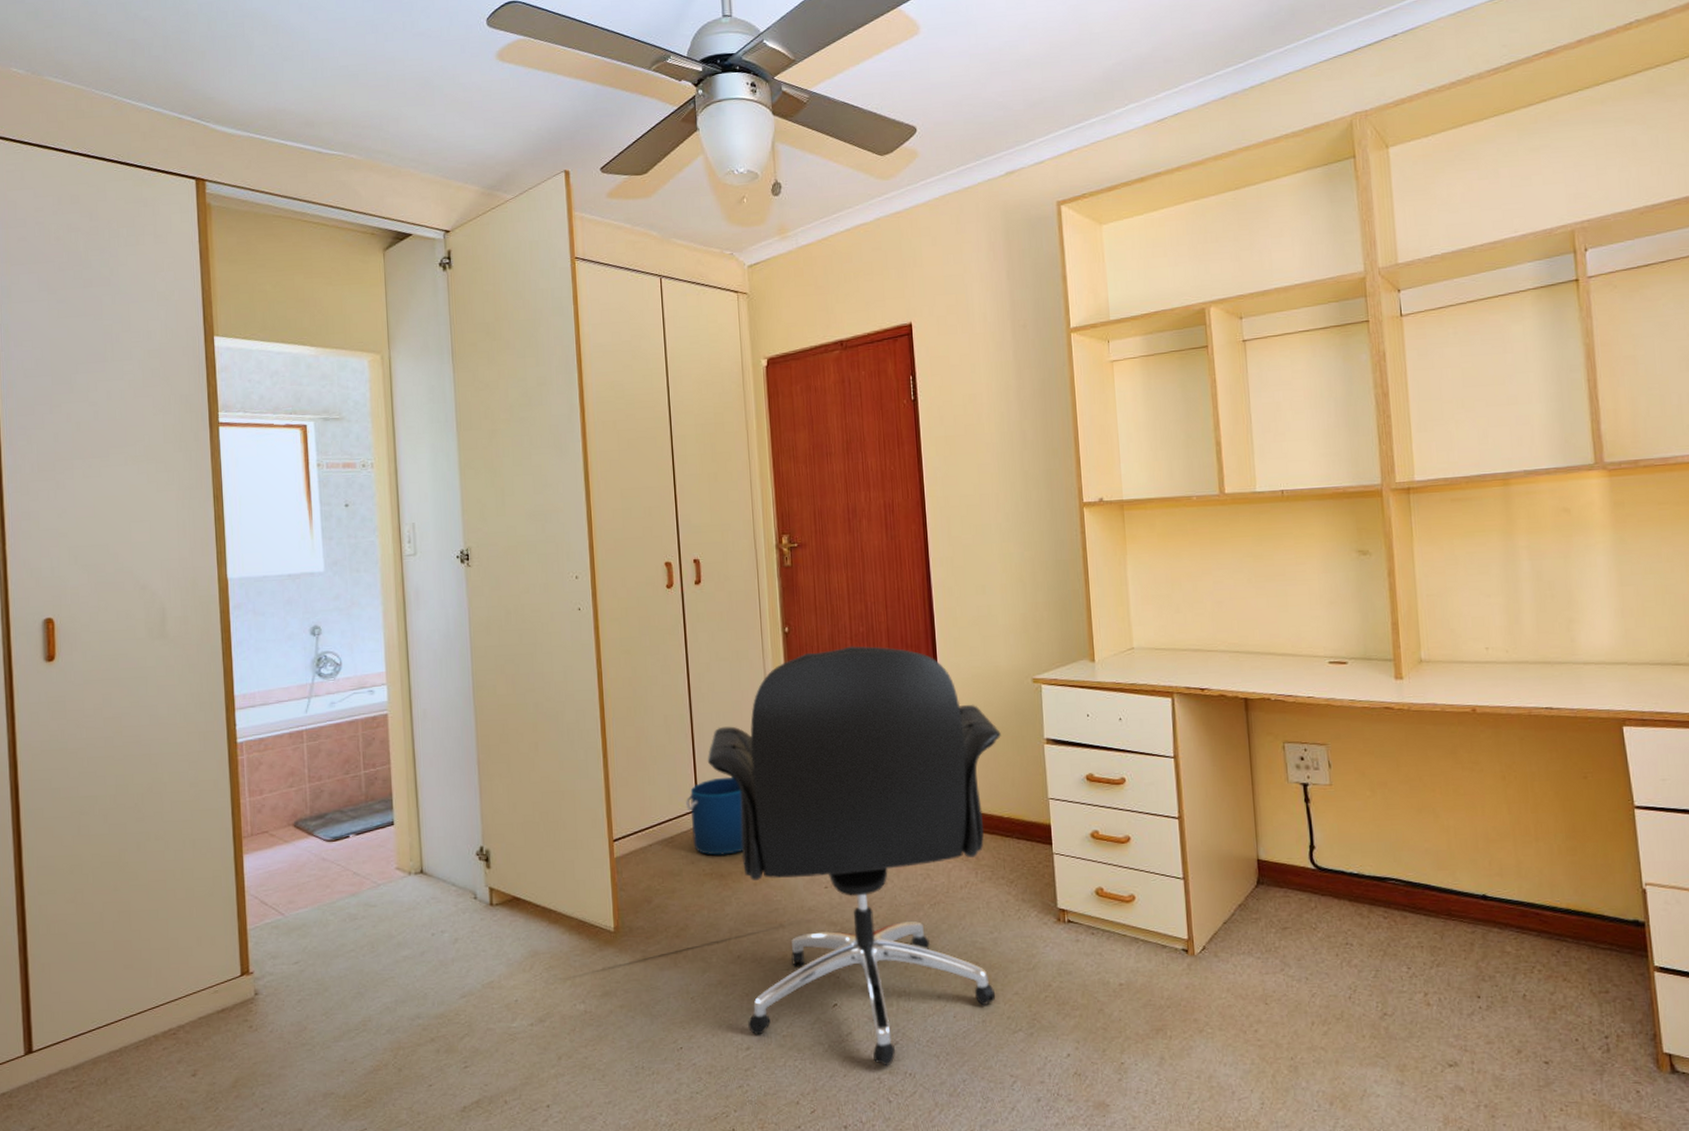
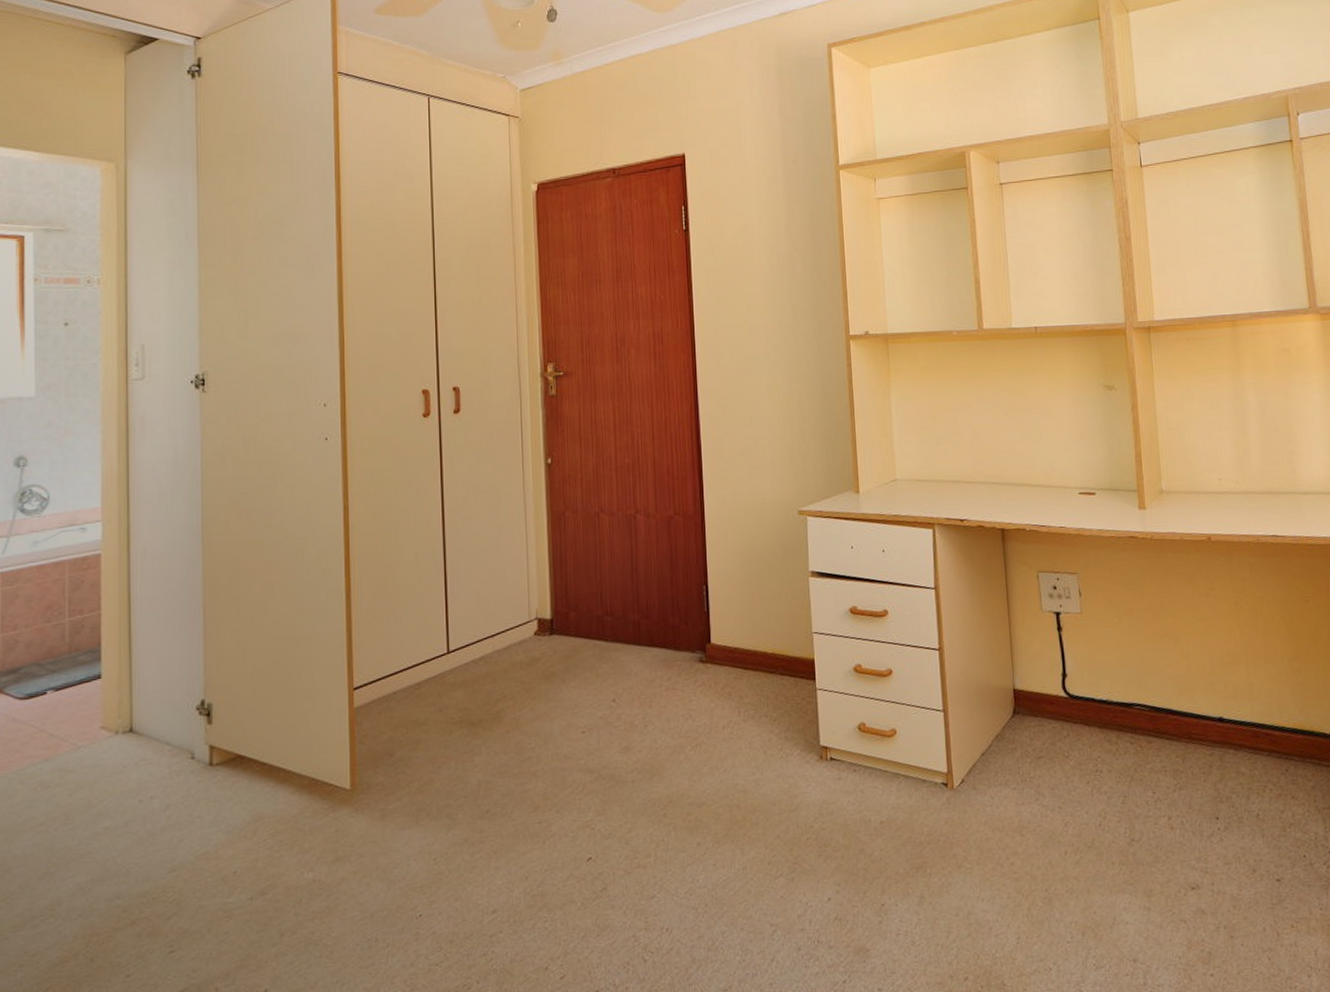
bucket: present [686,777,744,856] -> none [435,616,497,702]
office chair: present [707,646,1001,1067] -> none [460,478,766,923]

